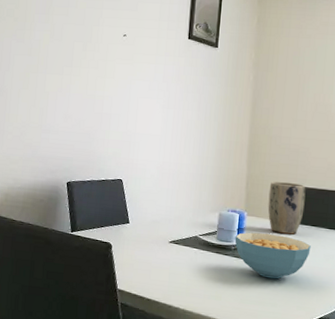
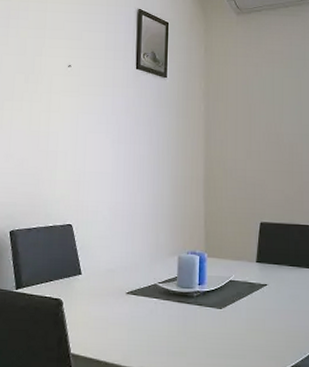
cereal bowl: present [234,232,311,279] -> none [196,275,275,327]
plant pot: present [268,181,306,235] -> none [228,217,265,275]

